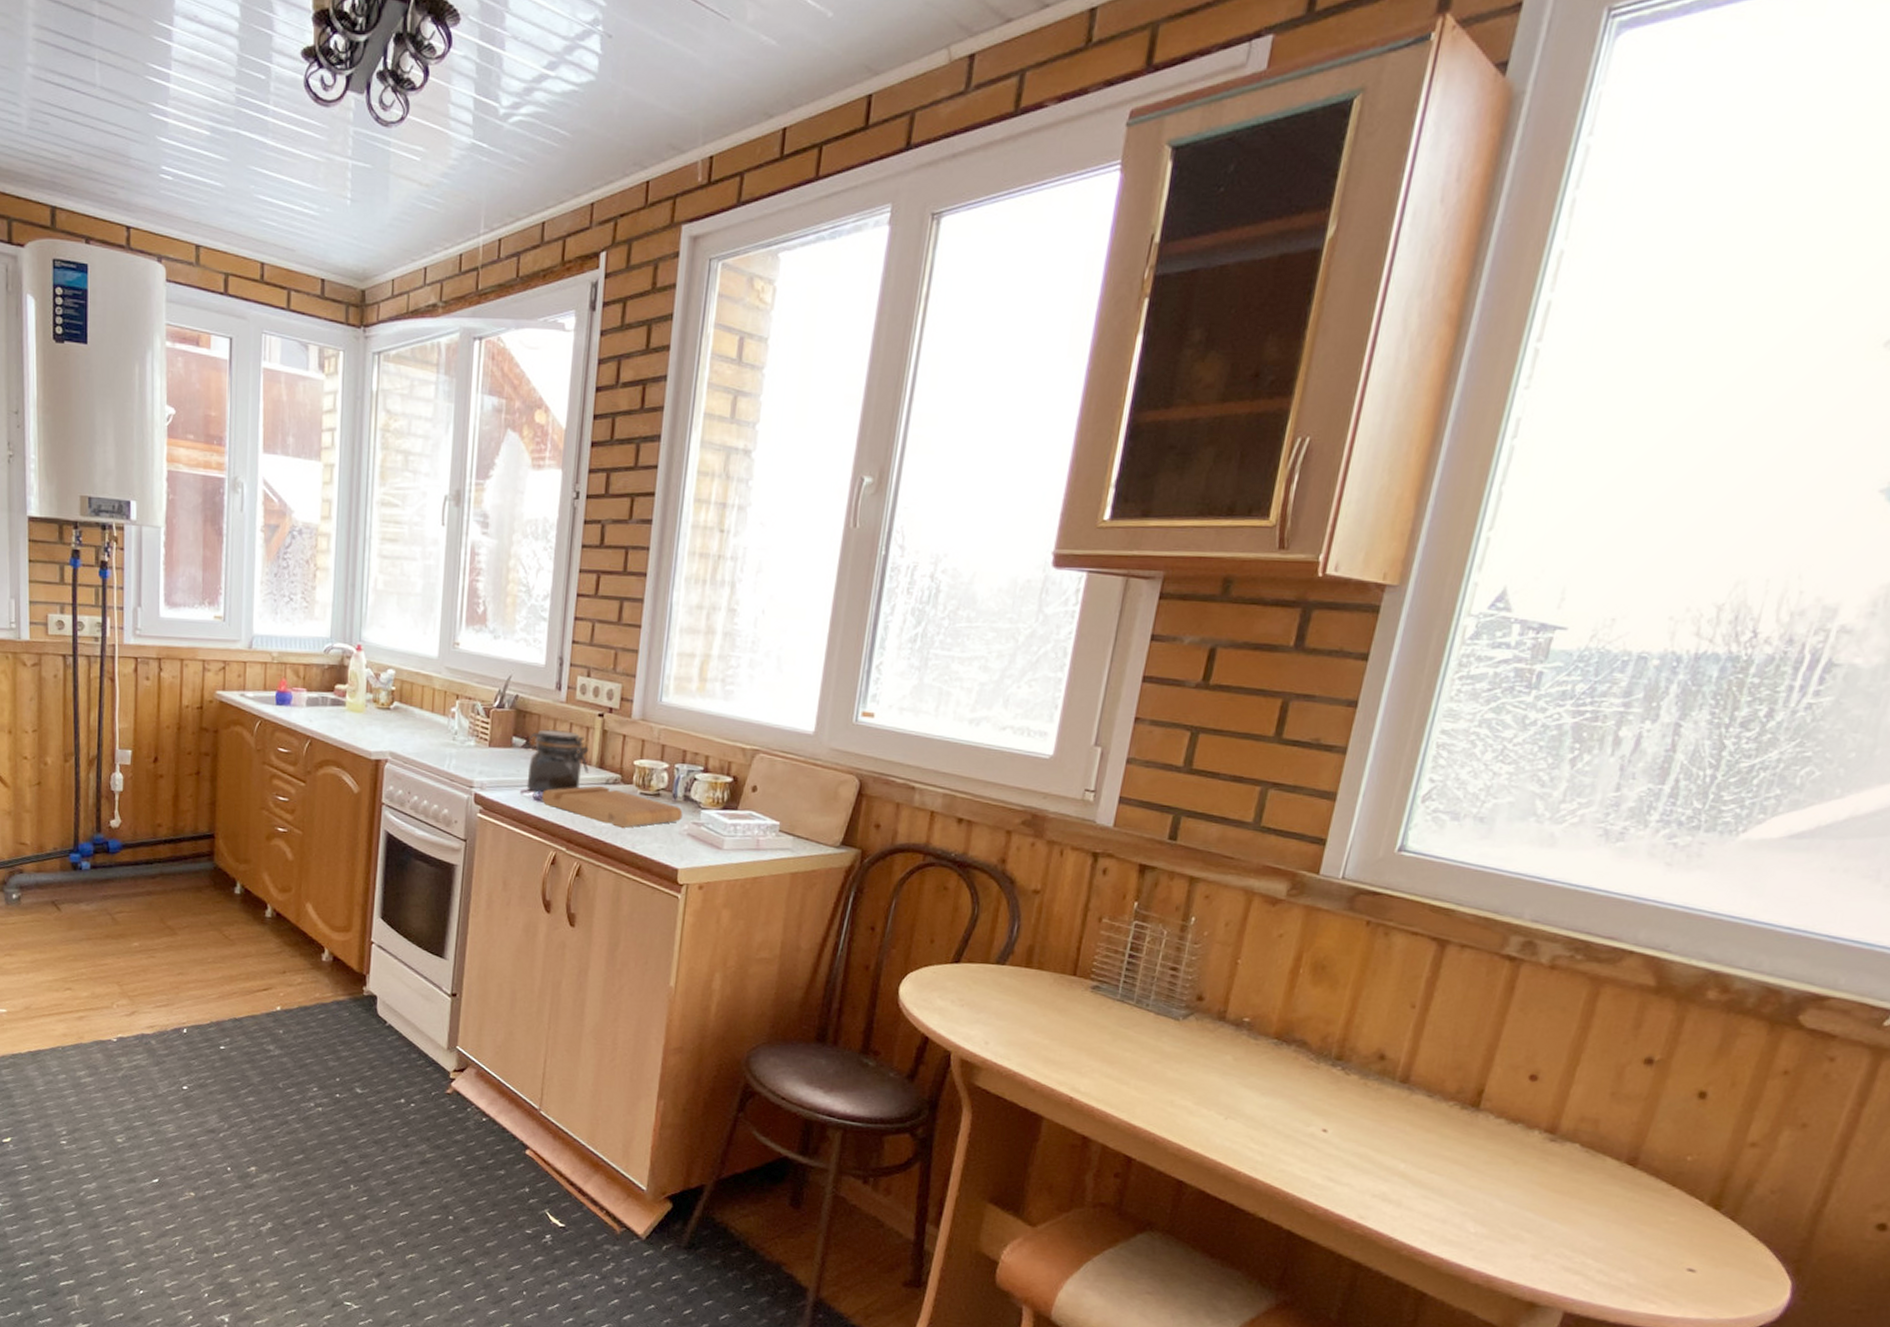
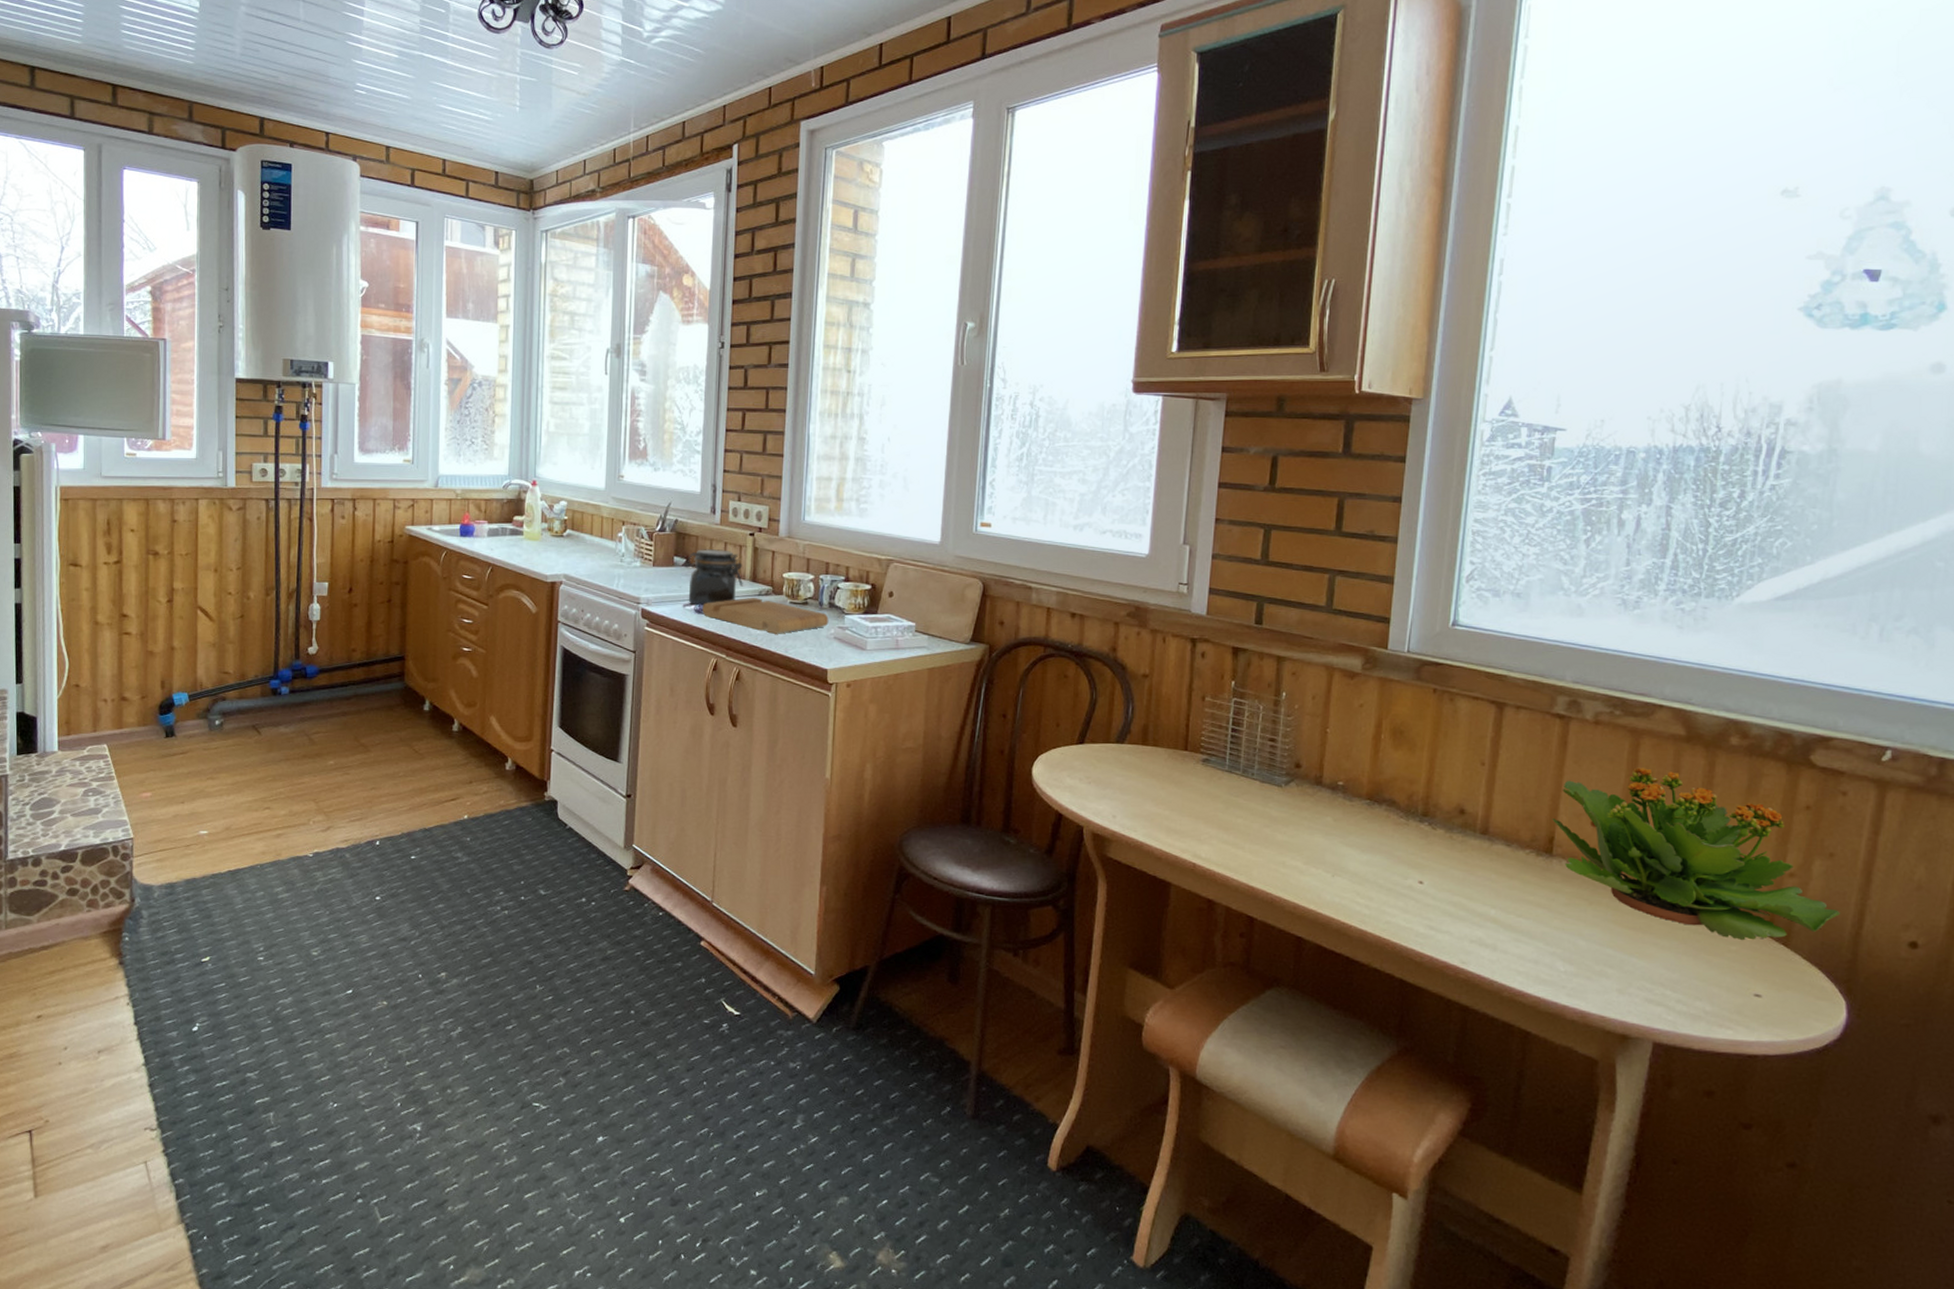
potted flower: none [1484,1019,1804,1212] -> present [1552,767,1841,941]

